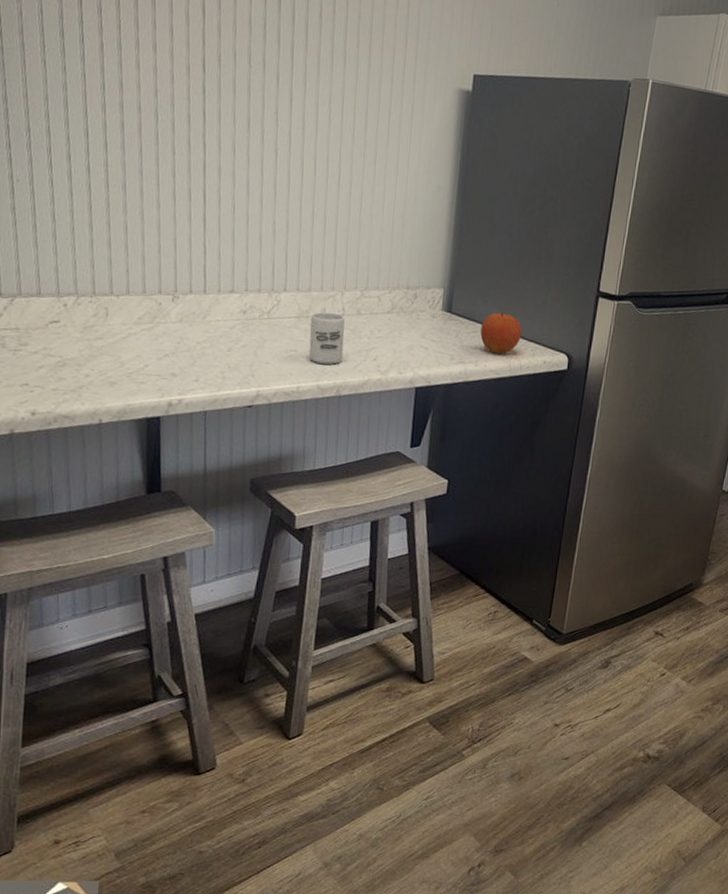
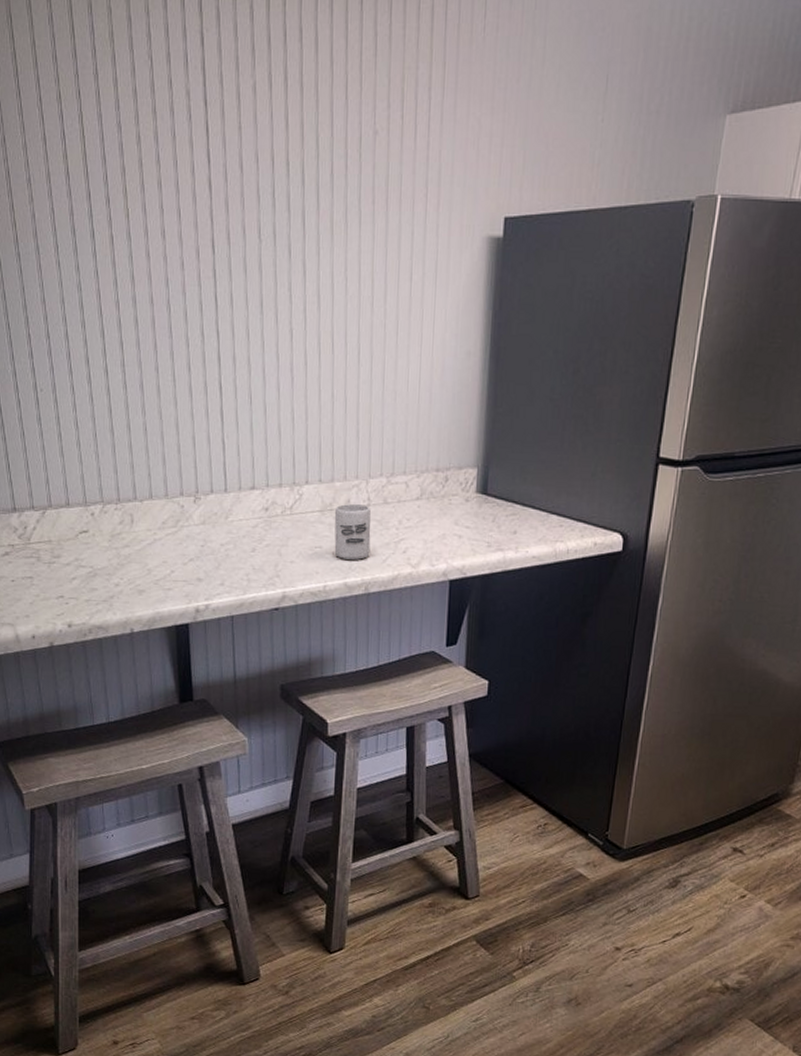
fruit: present [480,312,521,354] -> none [520,491,567,537]

